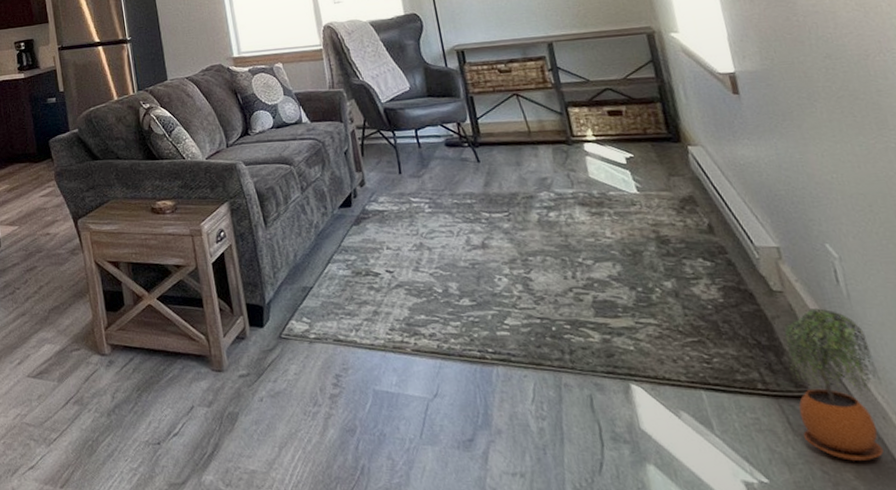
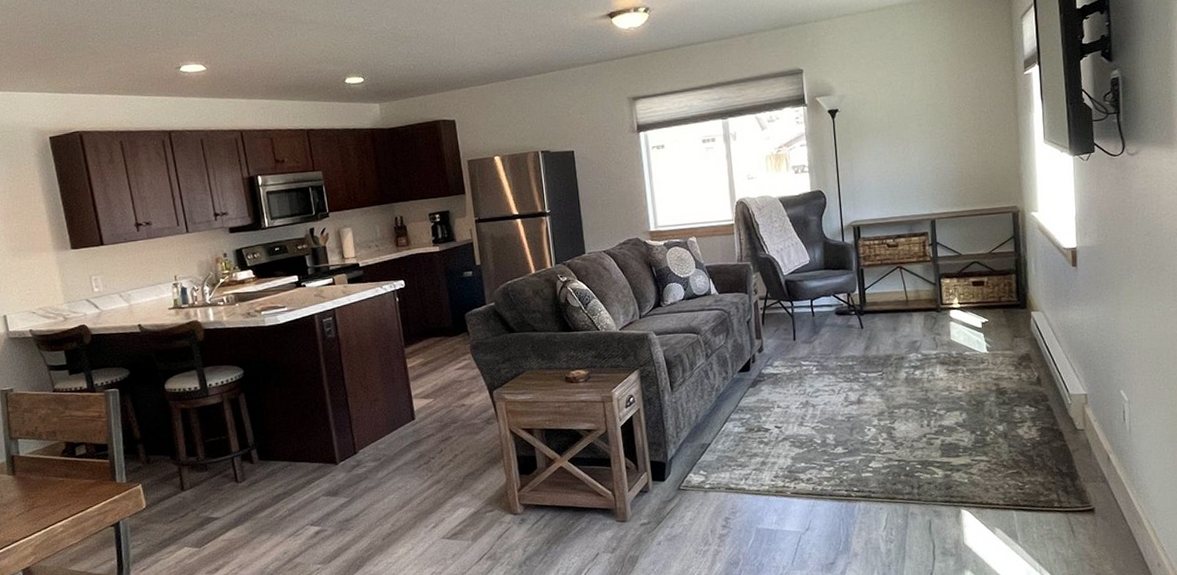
potted plant: present [784,308,884,461] -> none [1079,441,1142,556]

